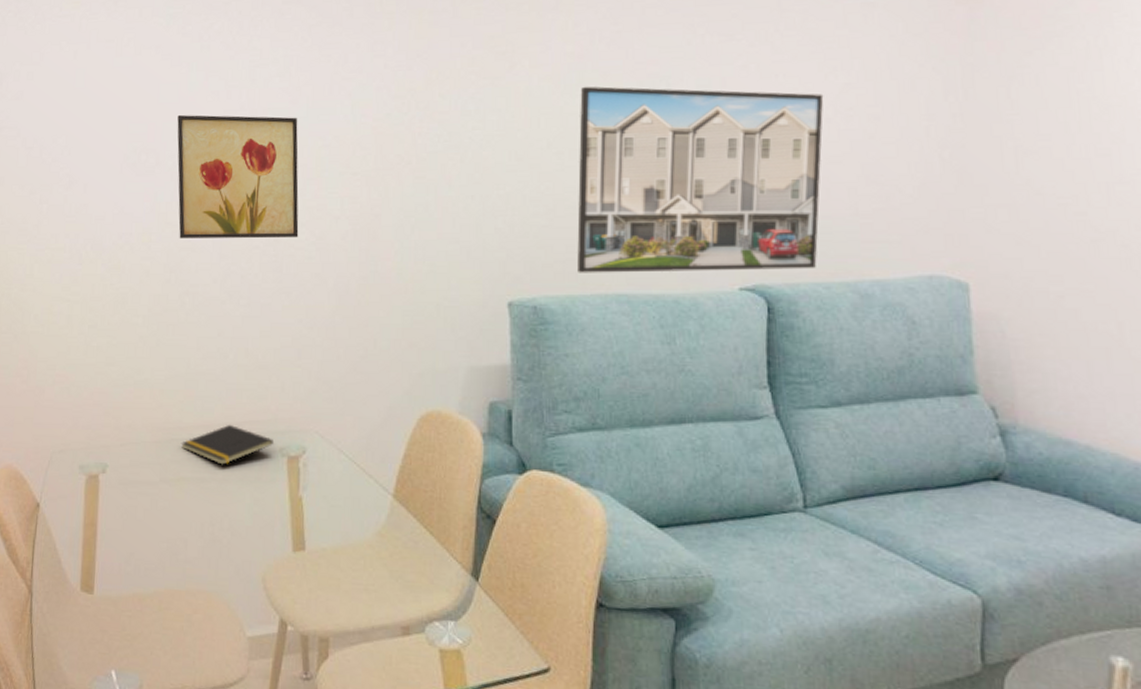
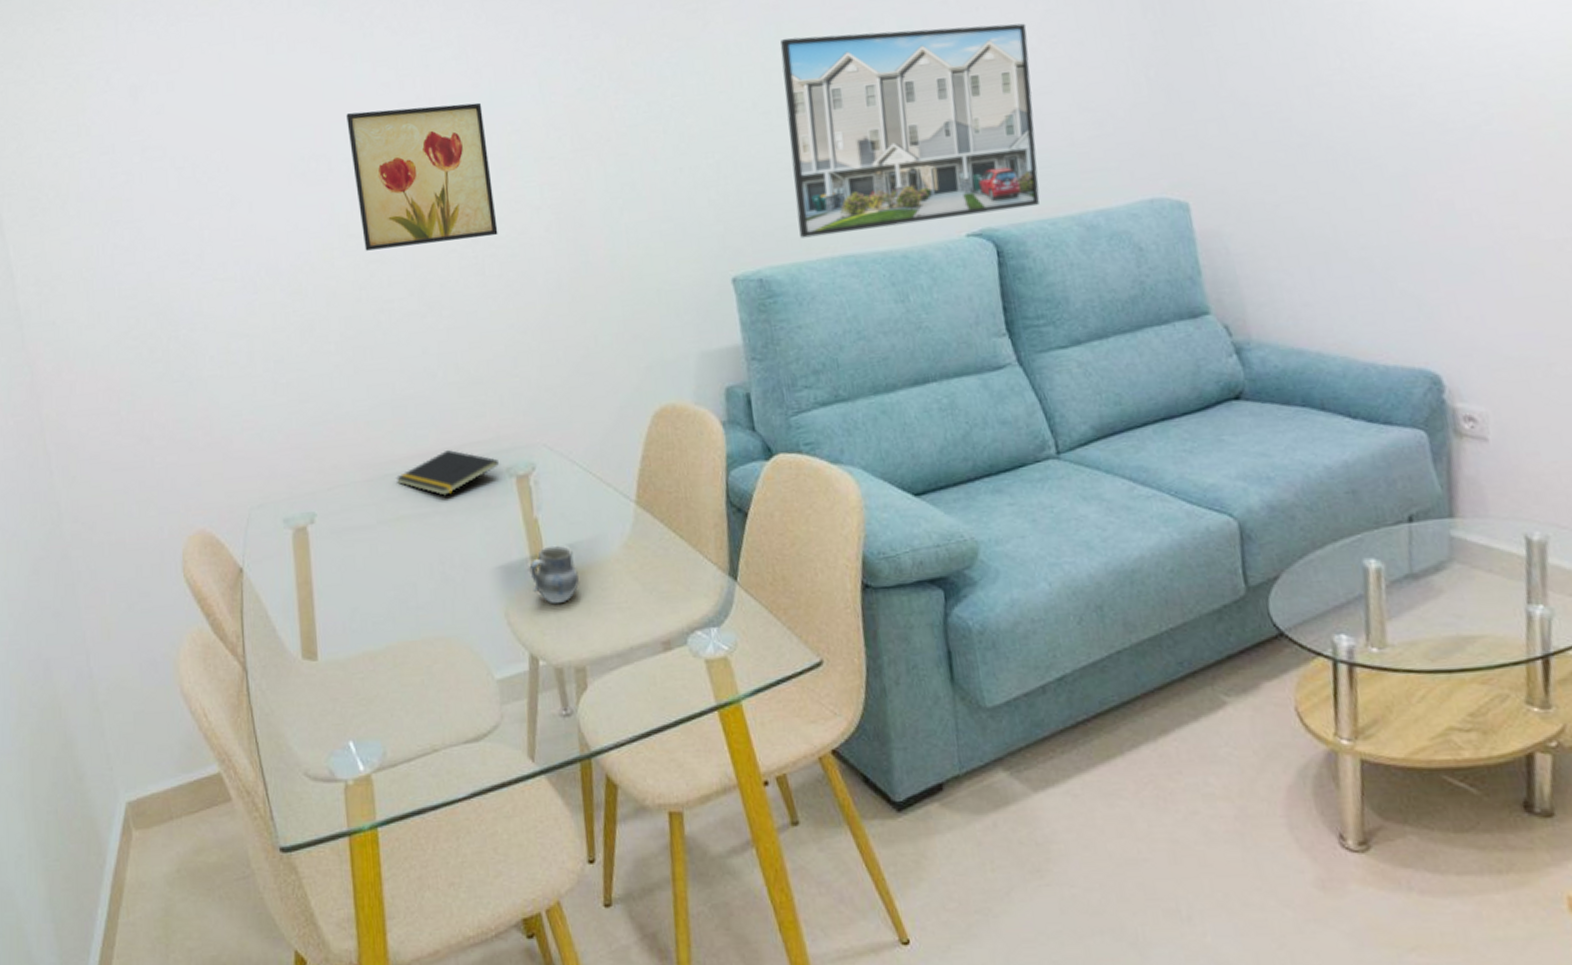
cup: none [289,523,332,578] -> present [529,545,579,605]

